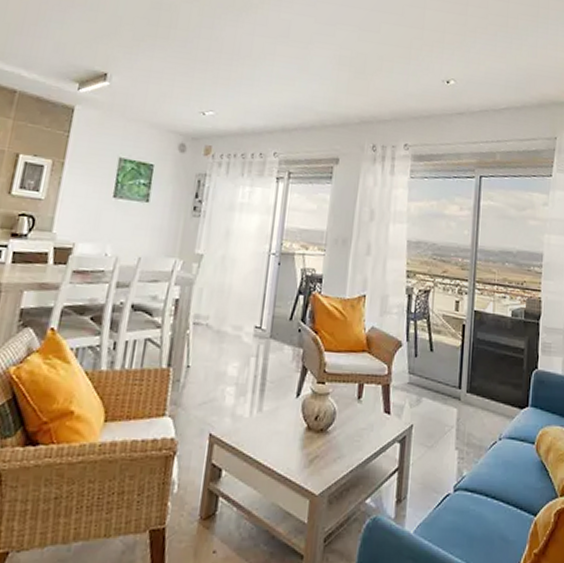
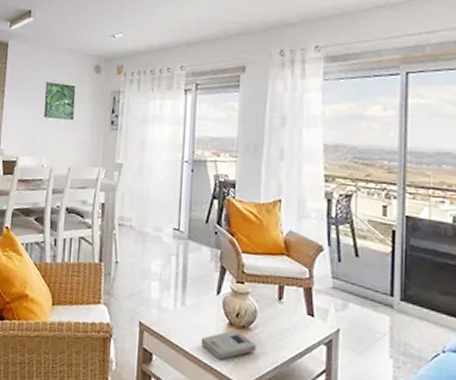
book: none [276,435,333,468] -> present [200,330,256,360]

